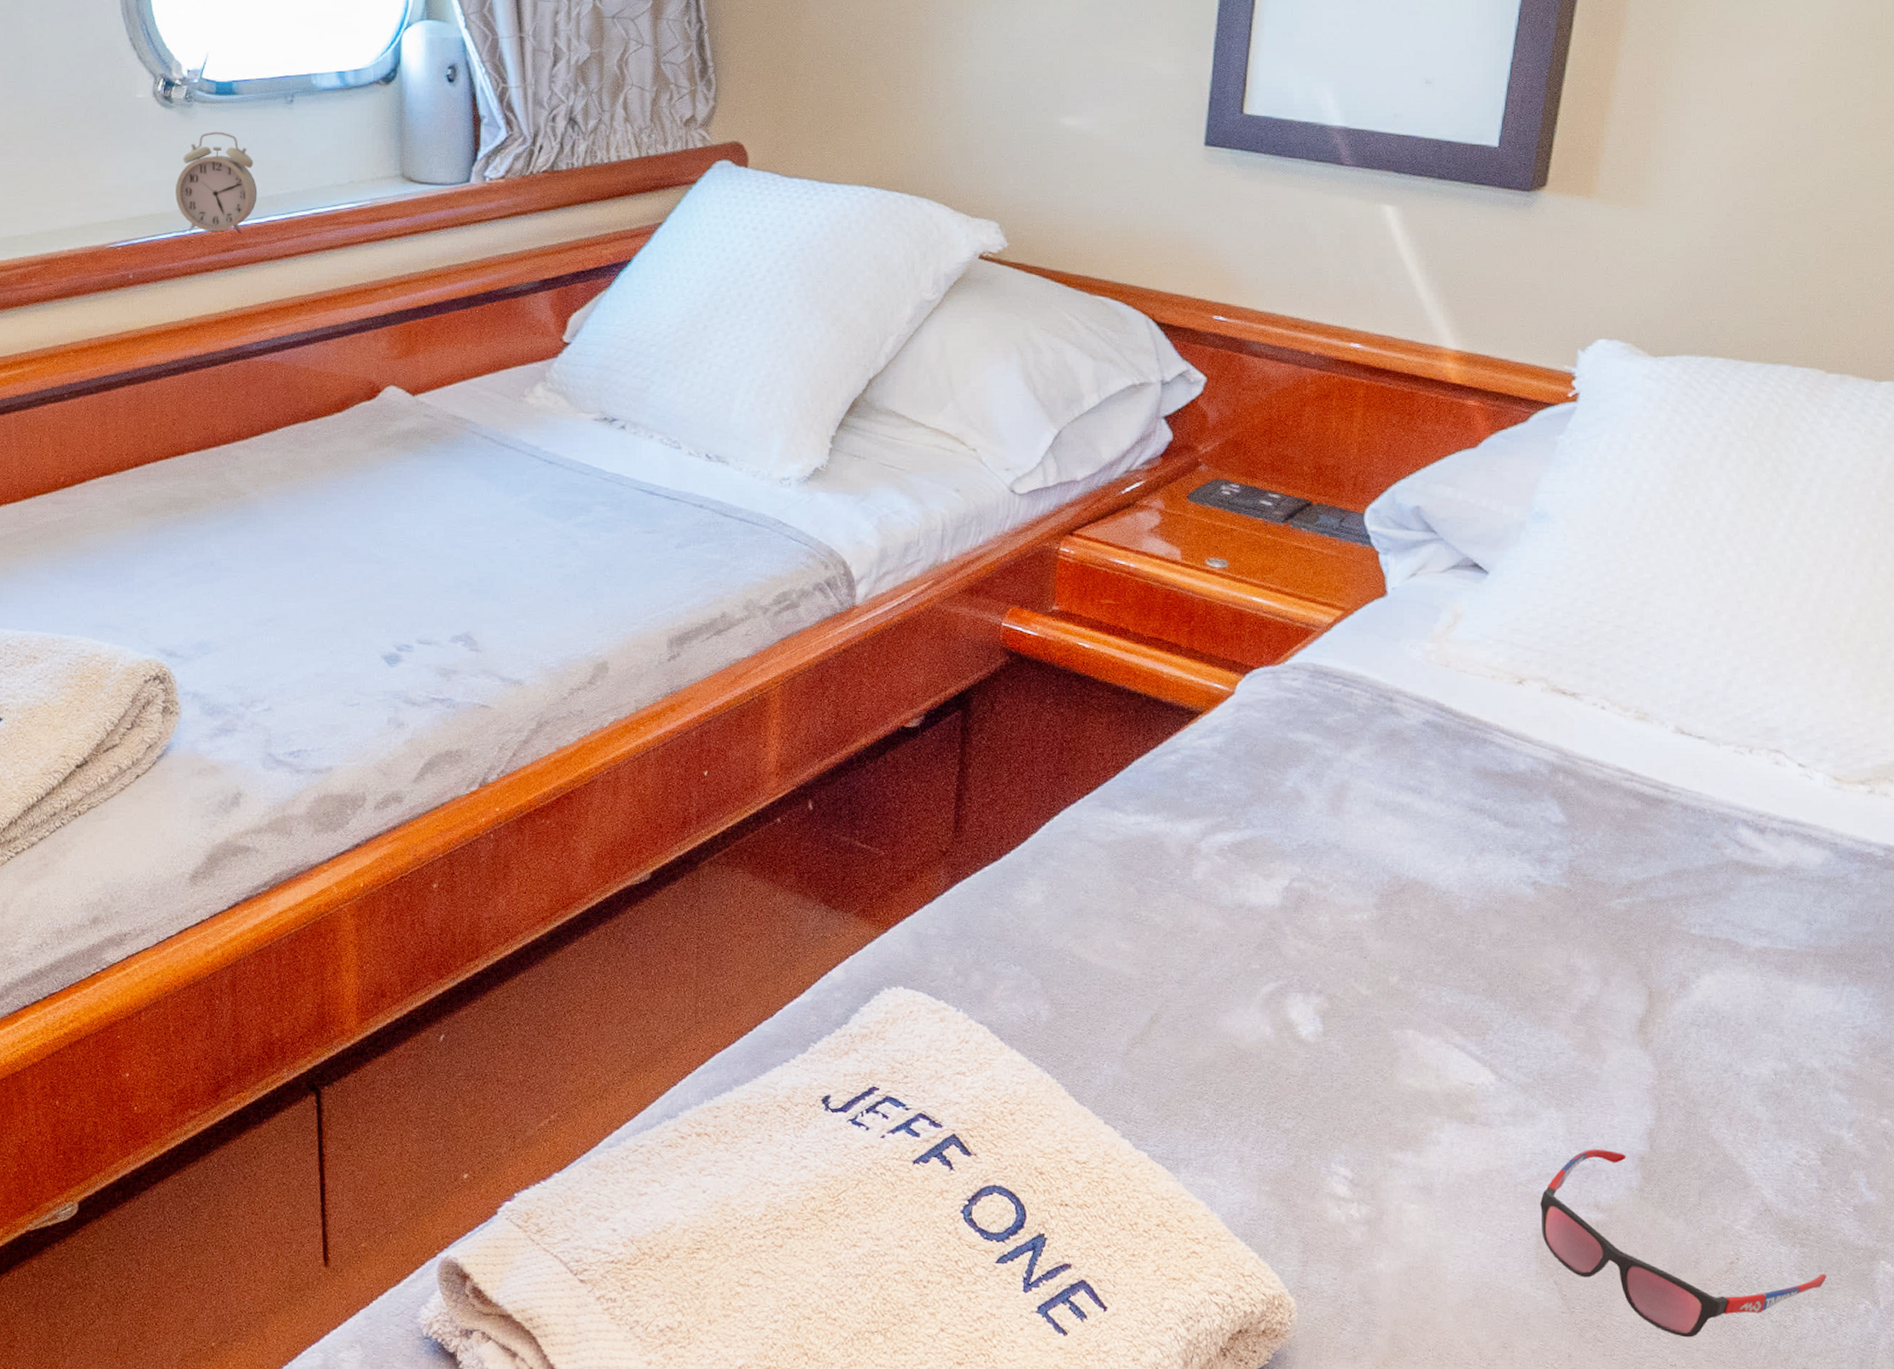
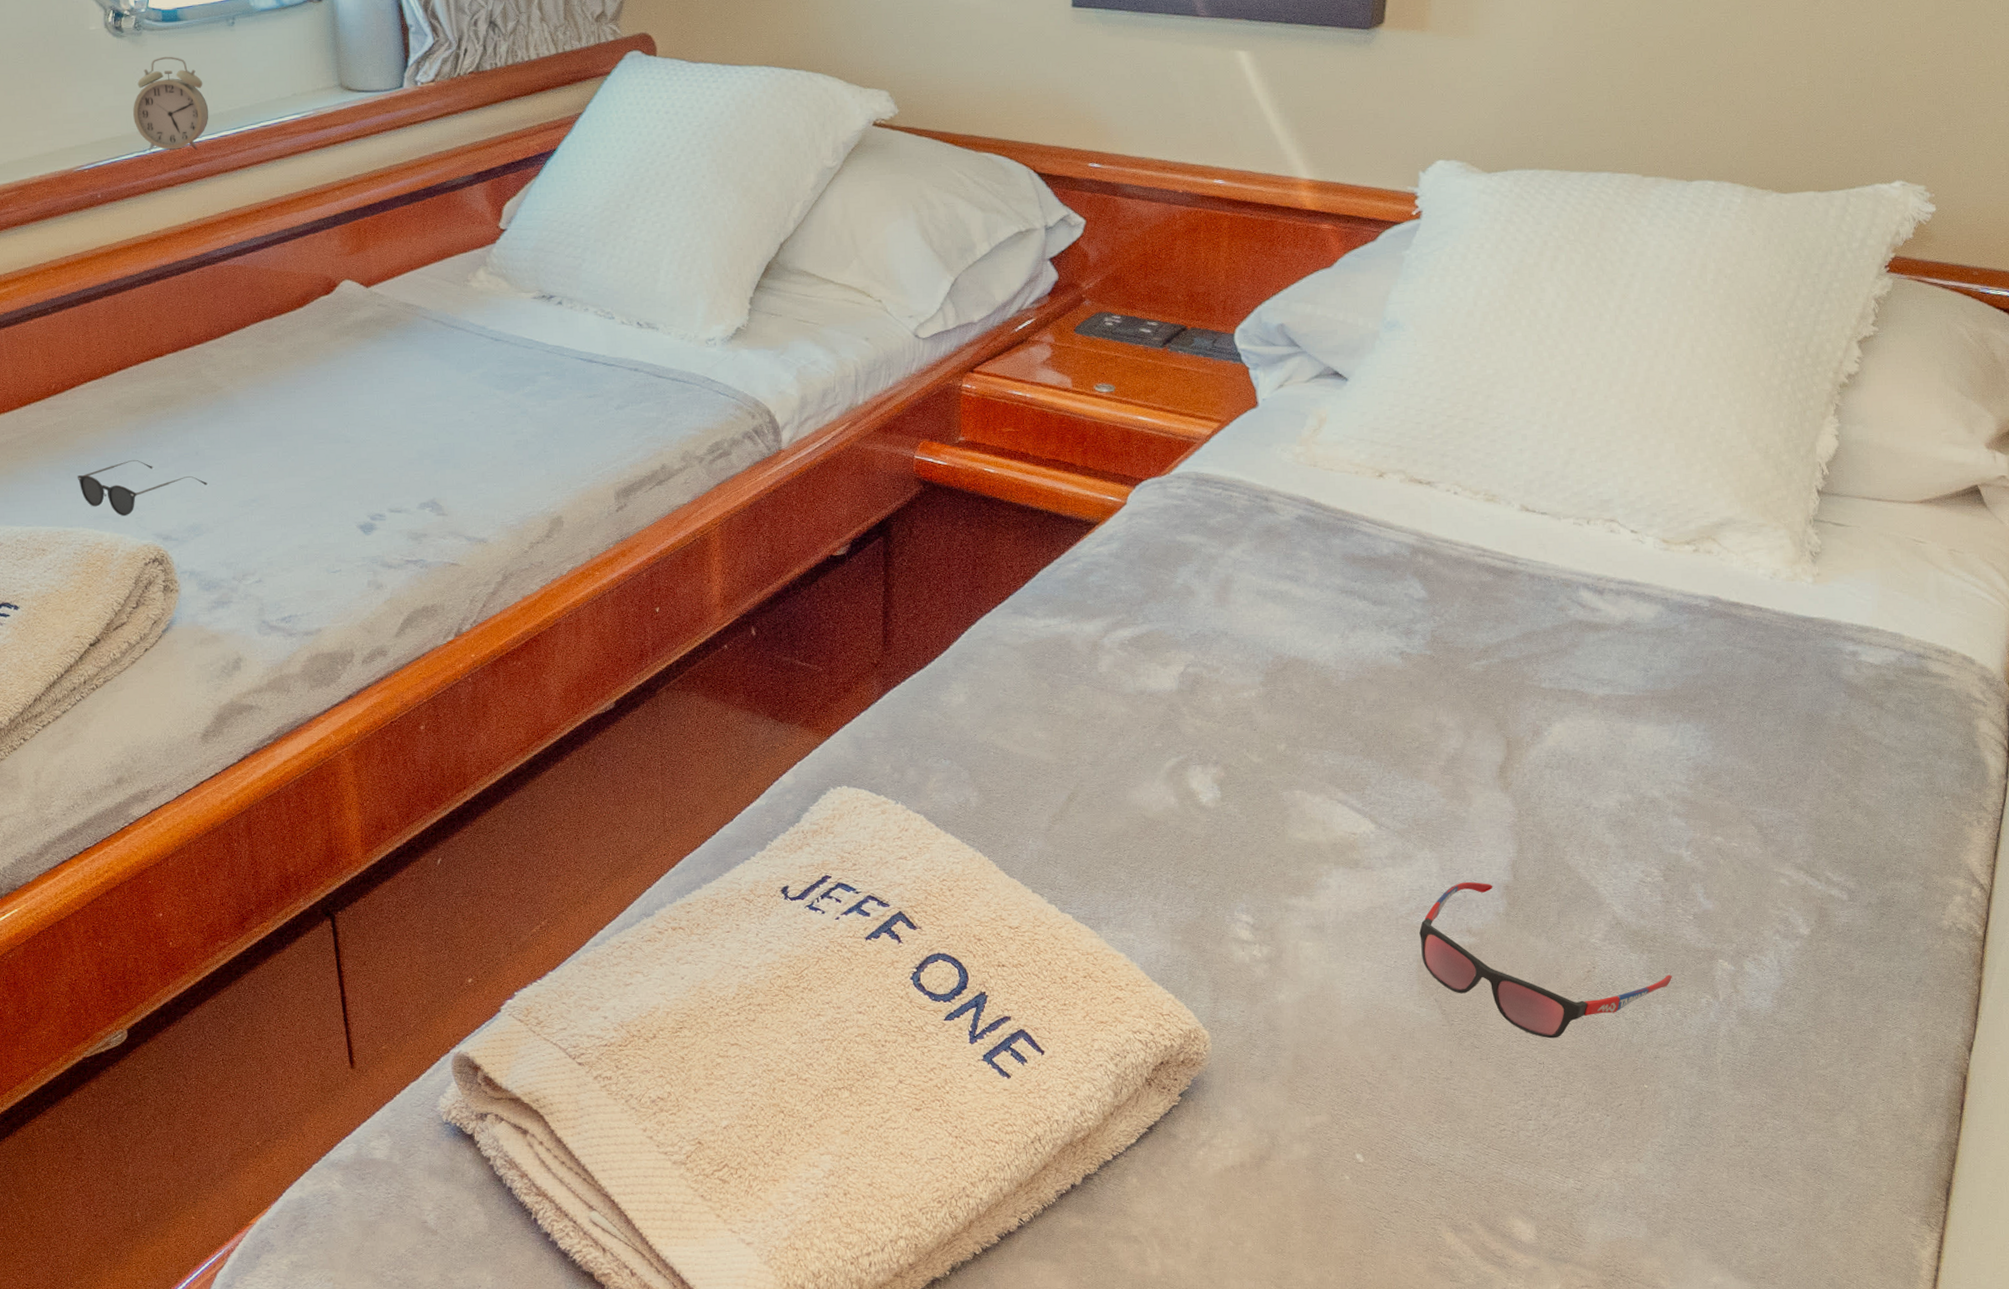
sunglasses: none [79,565,221,627] -> present [77,459,208,517]

